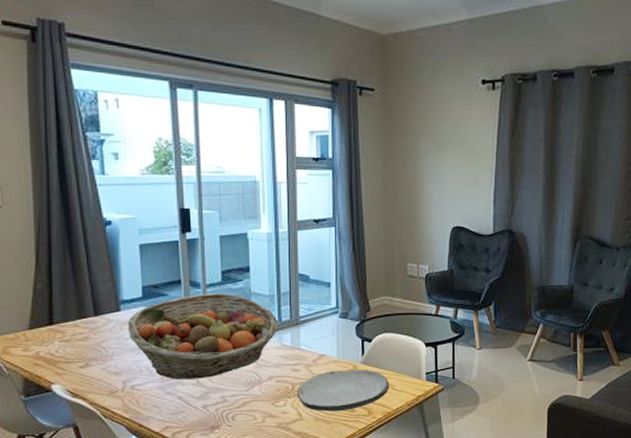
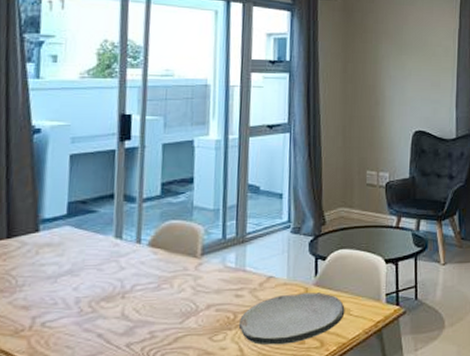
fruit basket: present [127,293,279,379] -> none [45,208,223,312]

